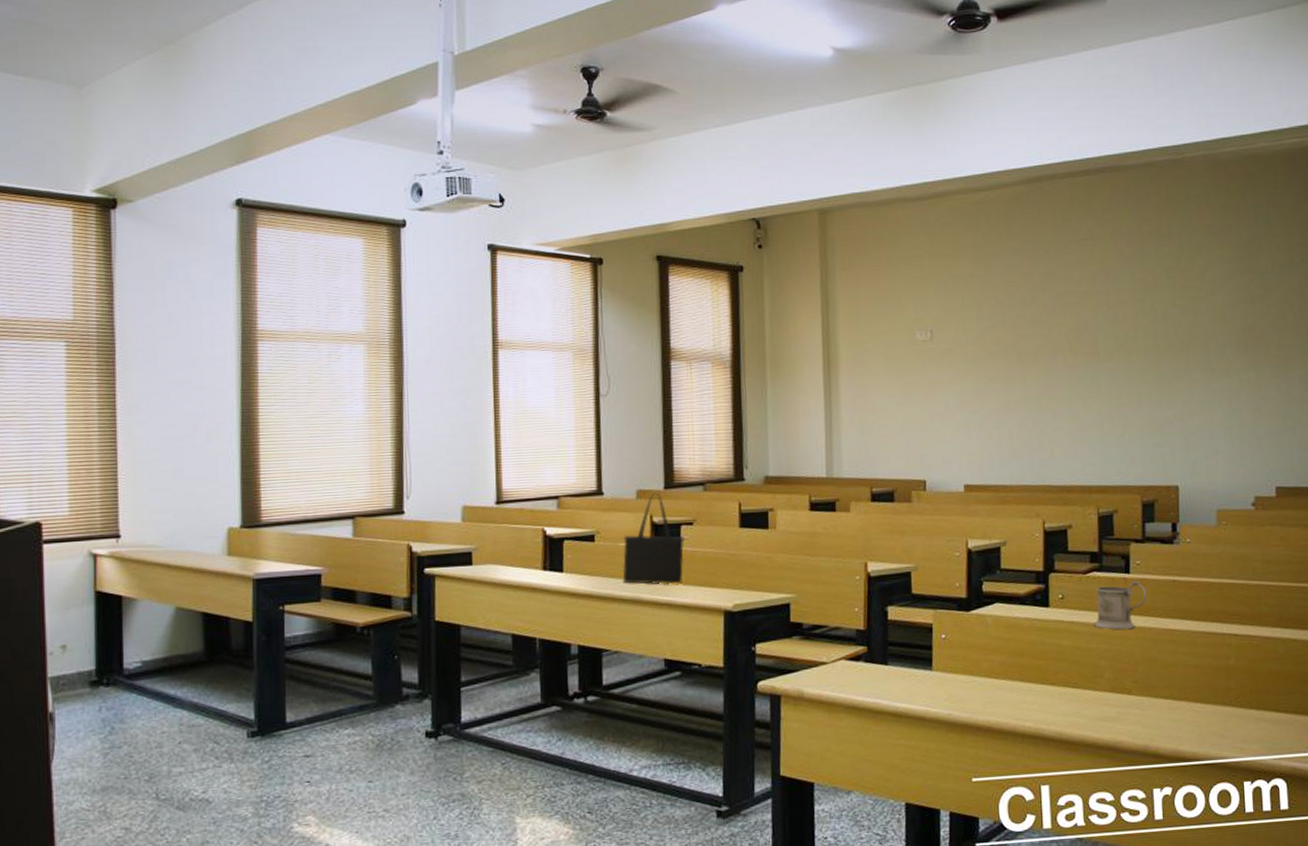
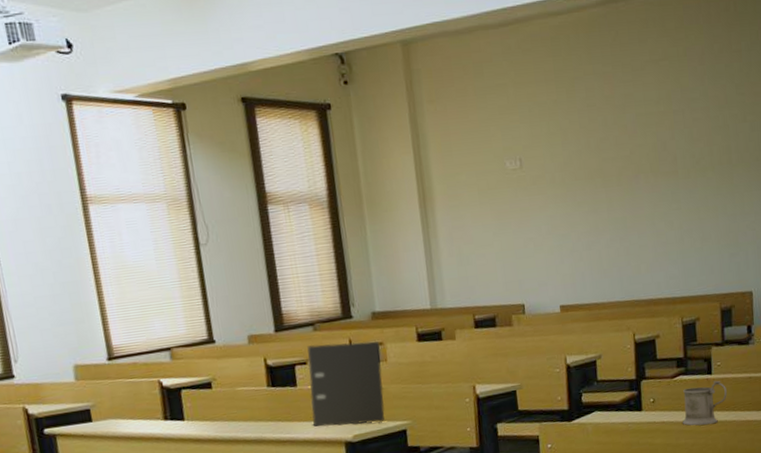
tote bag: present [622,492,685,585] -> none [240,335,303,426]
binder: none [693,504,771,594] -> present [307,341,385,427]

